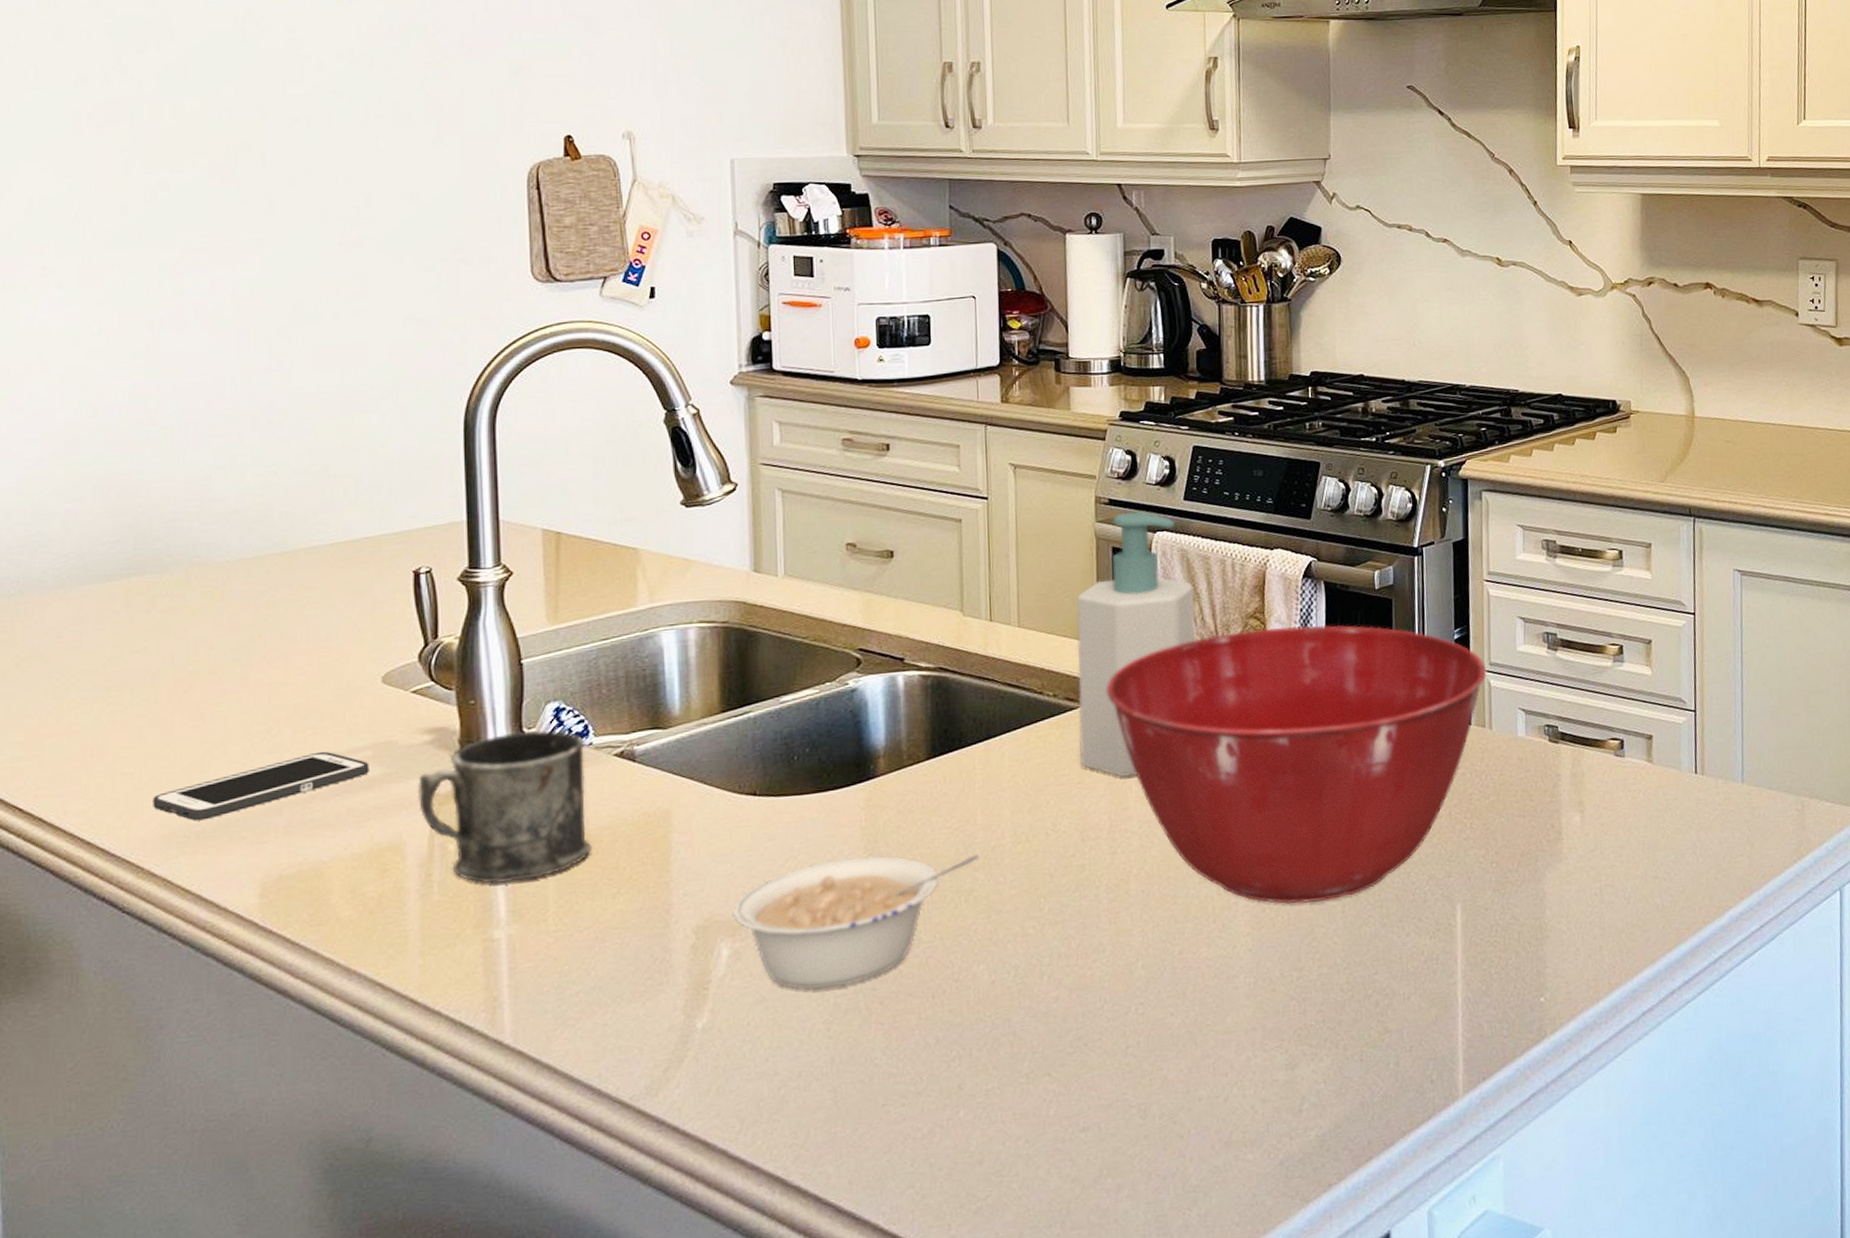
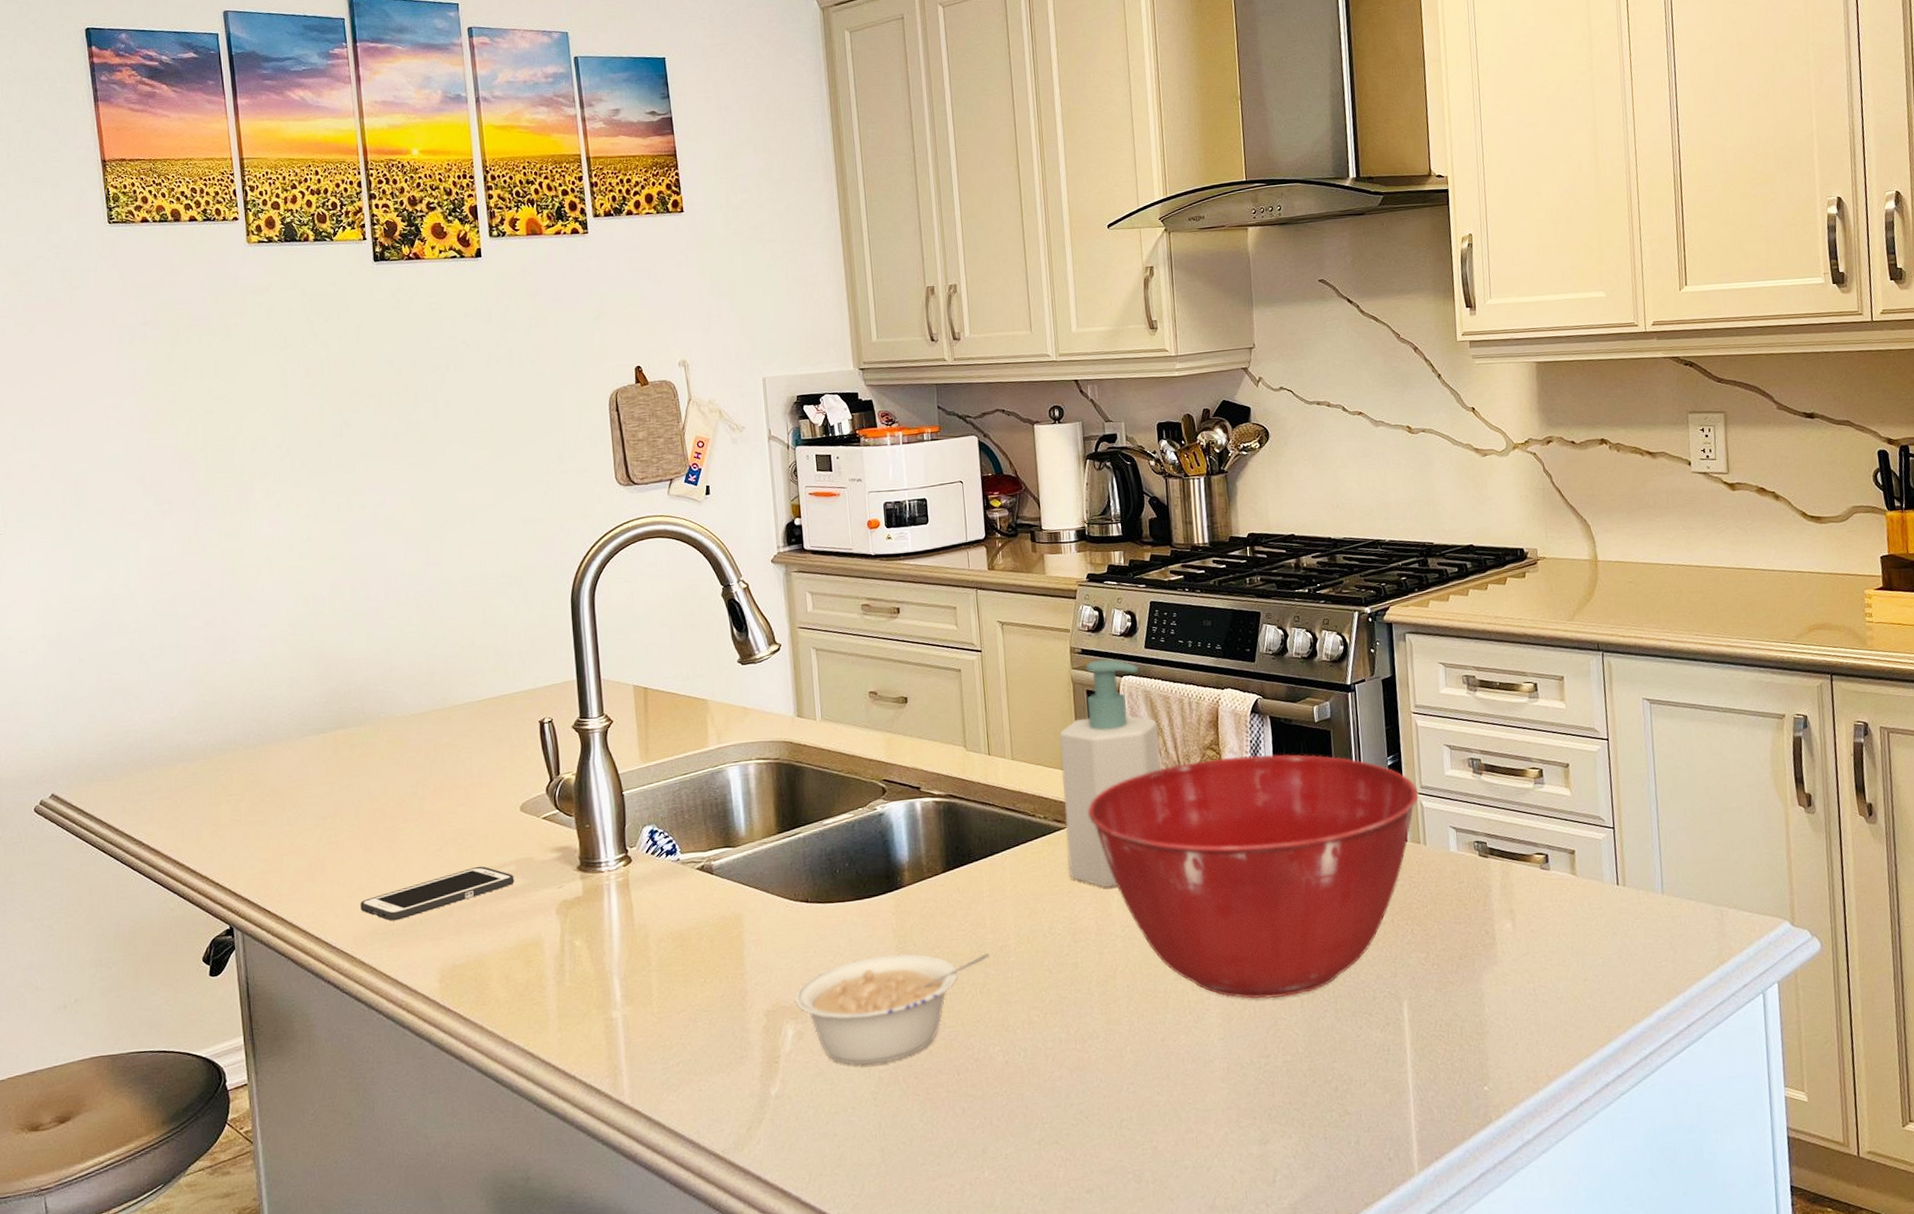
mug: present [418,730,593,884] -> none [550,849,684,974]

